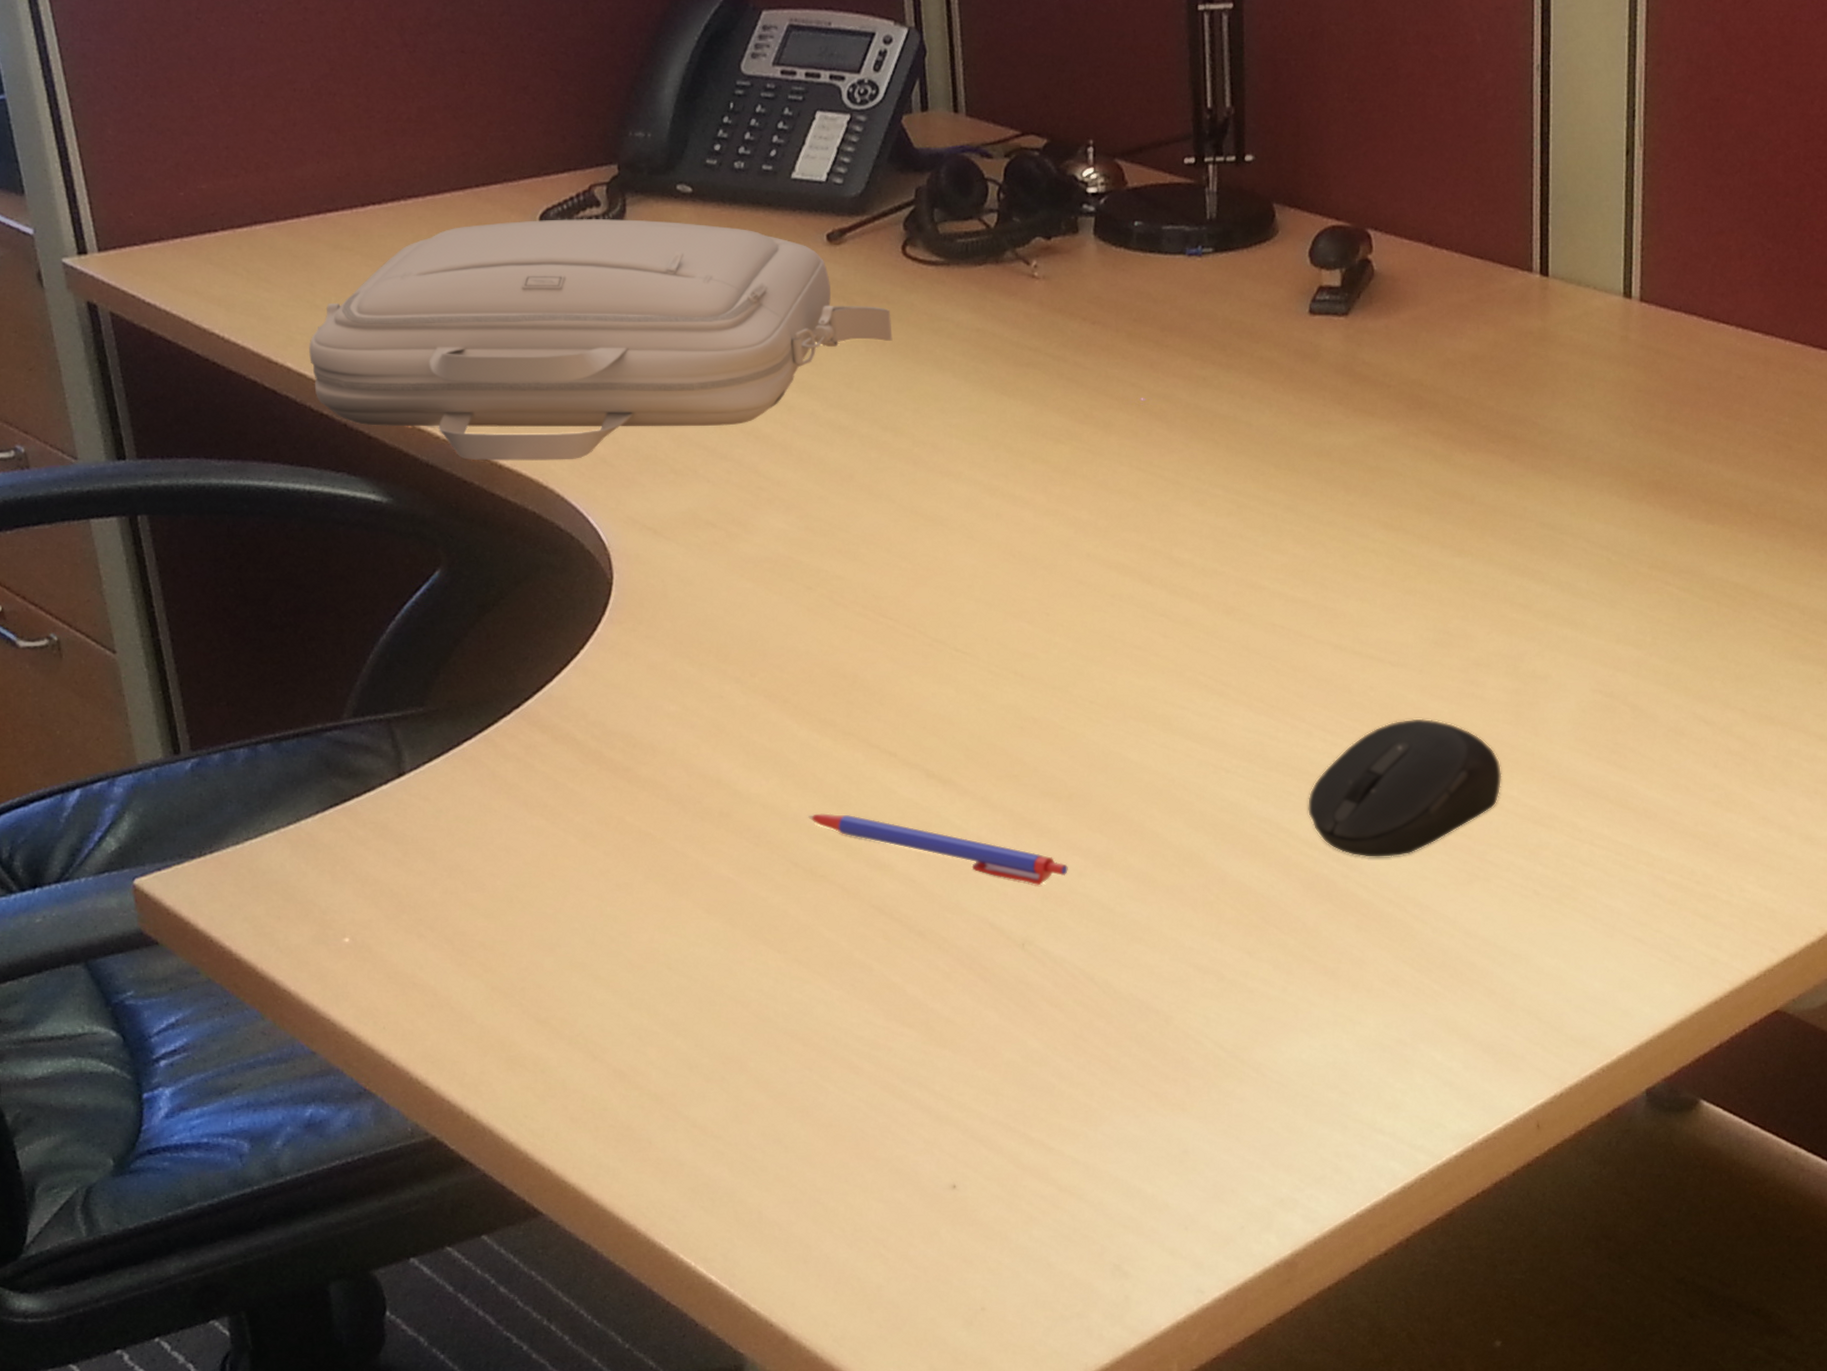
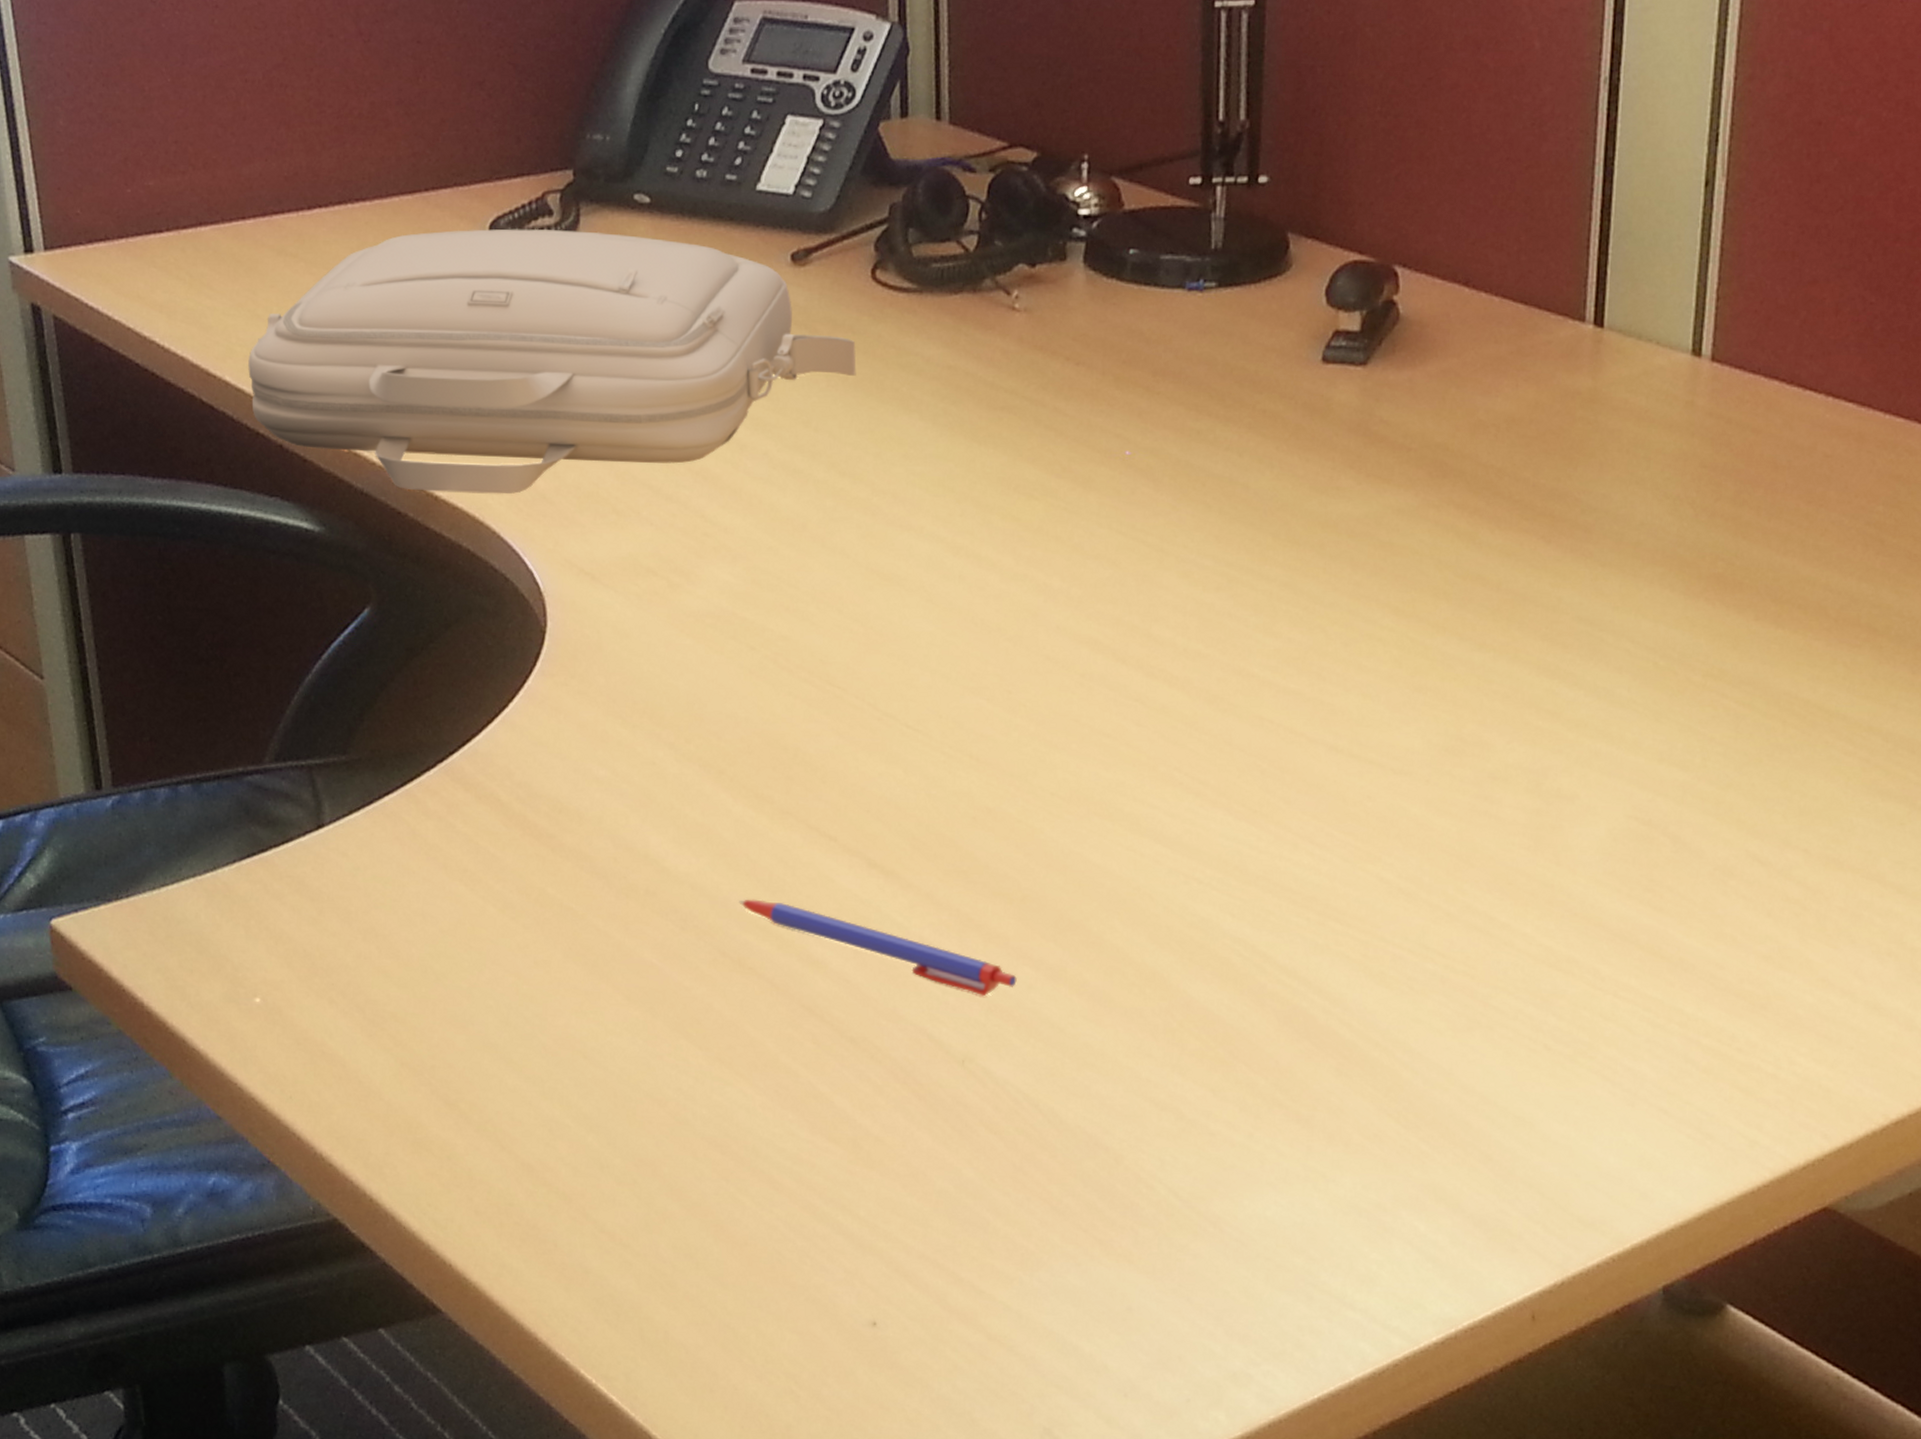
computer mouse: present [1307,718,1502,858] -> none [1287,835,1515,994]

